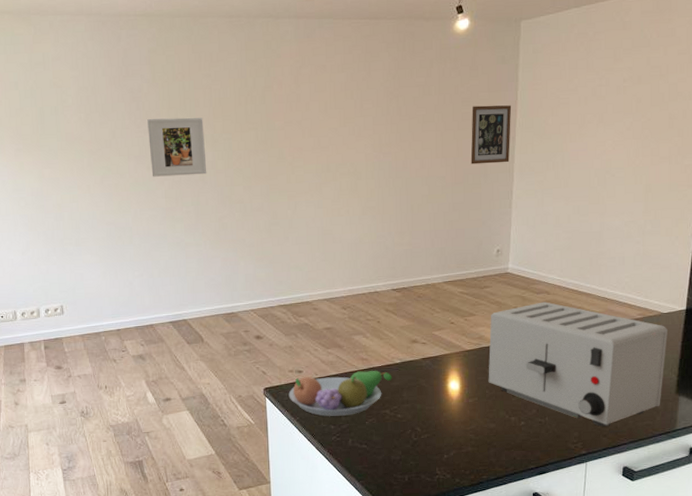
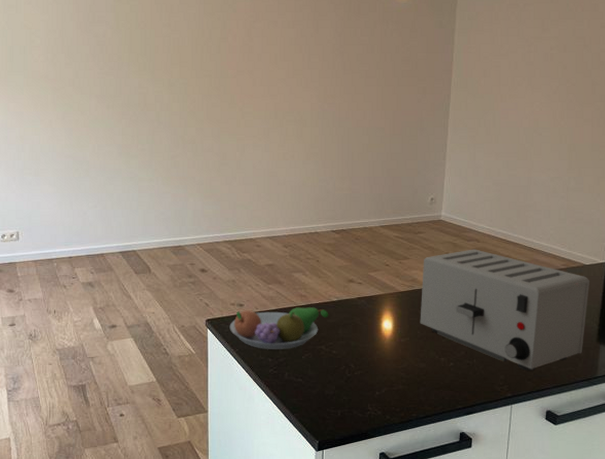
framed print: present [147,117,207,177] -> none [110,62,163,115]
wall art: present [470,105,512,165] -> none [408,65,448,118]

